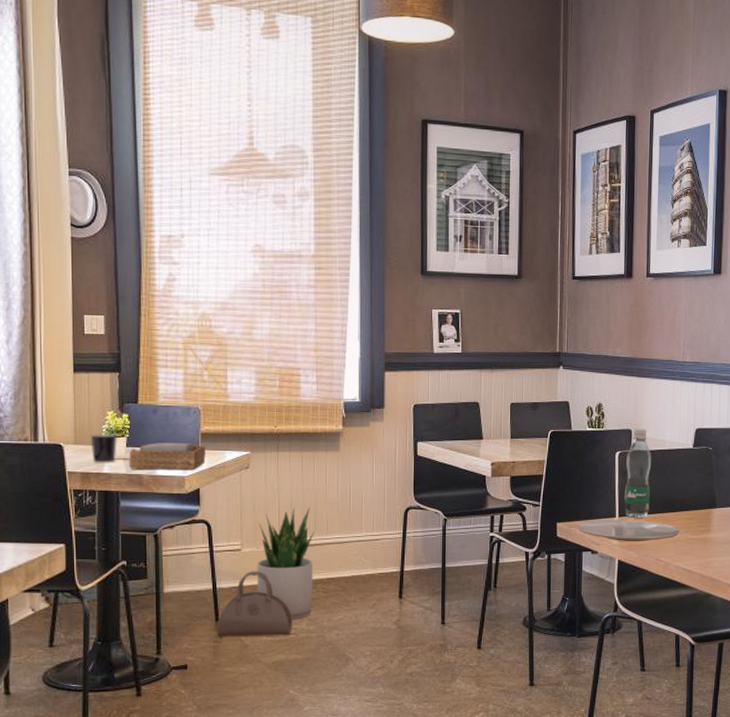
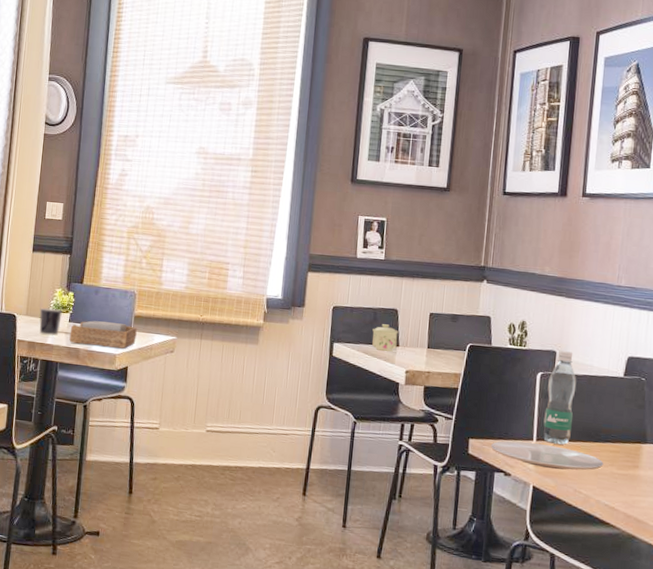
handbag: present [217,570,293,637] -> none [129,449,200,517]
planter: present [257,507,315,620] -> none [169,393,228,503]
sugar bowl: none [455,418,481,445] -> present [372,324,398,351]

